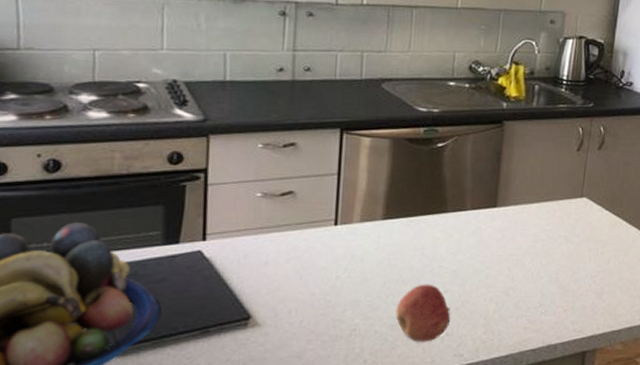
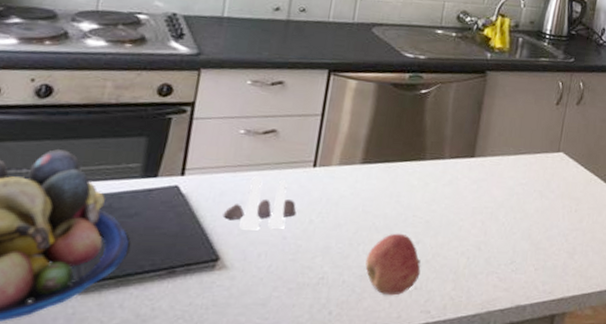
salt and pepper shaker set: none [249,238,321,289] -> present [223,177,296,230]

